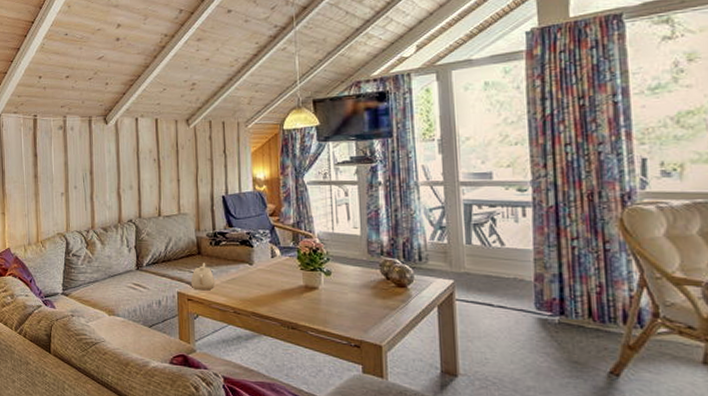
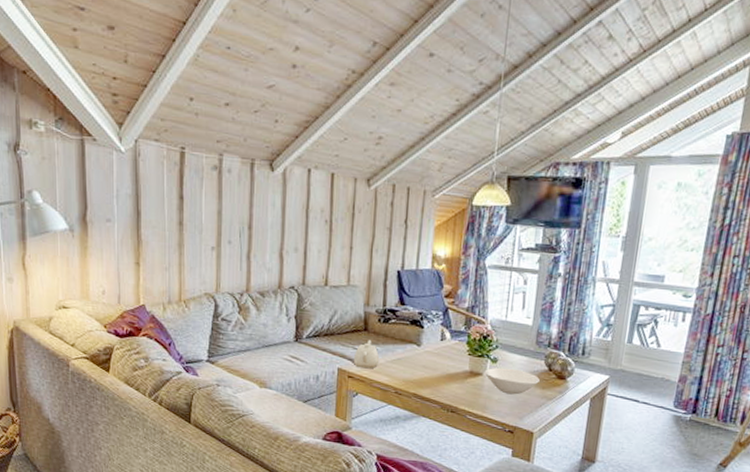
bowl: none [319,280,378,307] -> present [484,367,540,395]

